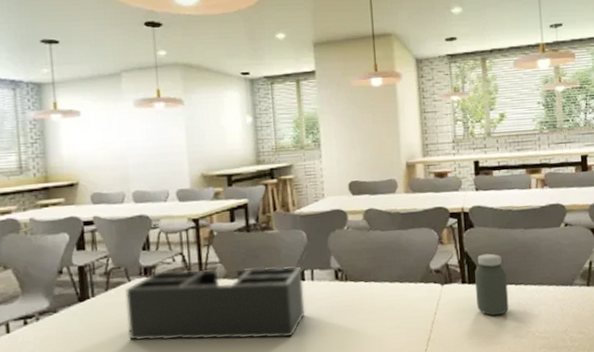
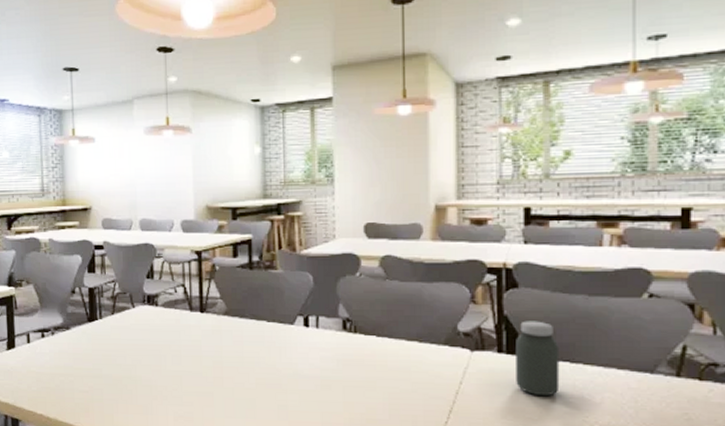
desk organizer: present [125,266,305,341] -> none [130,300,307,385]

